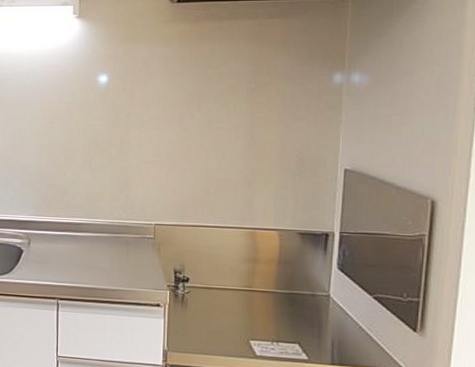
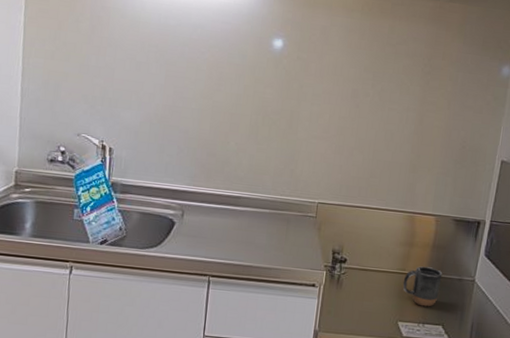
mug: none [250,282,293,325] -> present [402,266,443,307]

